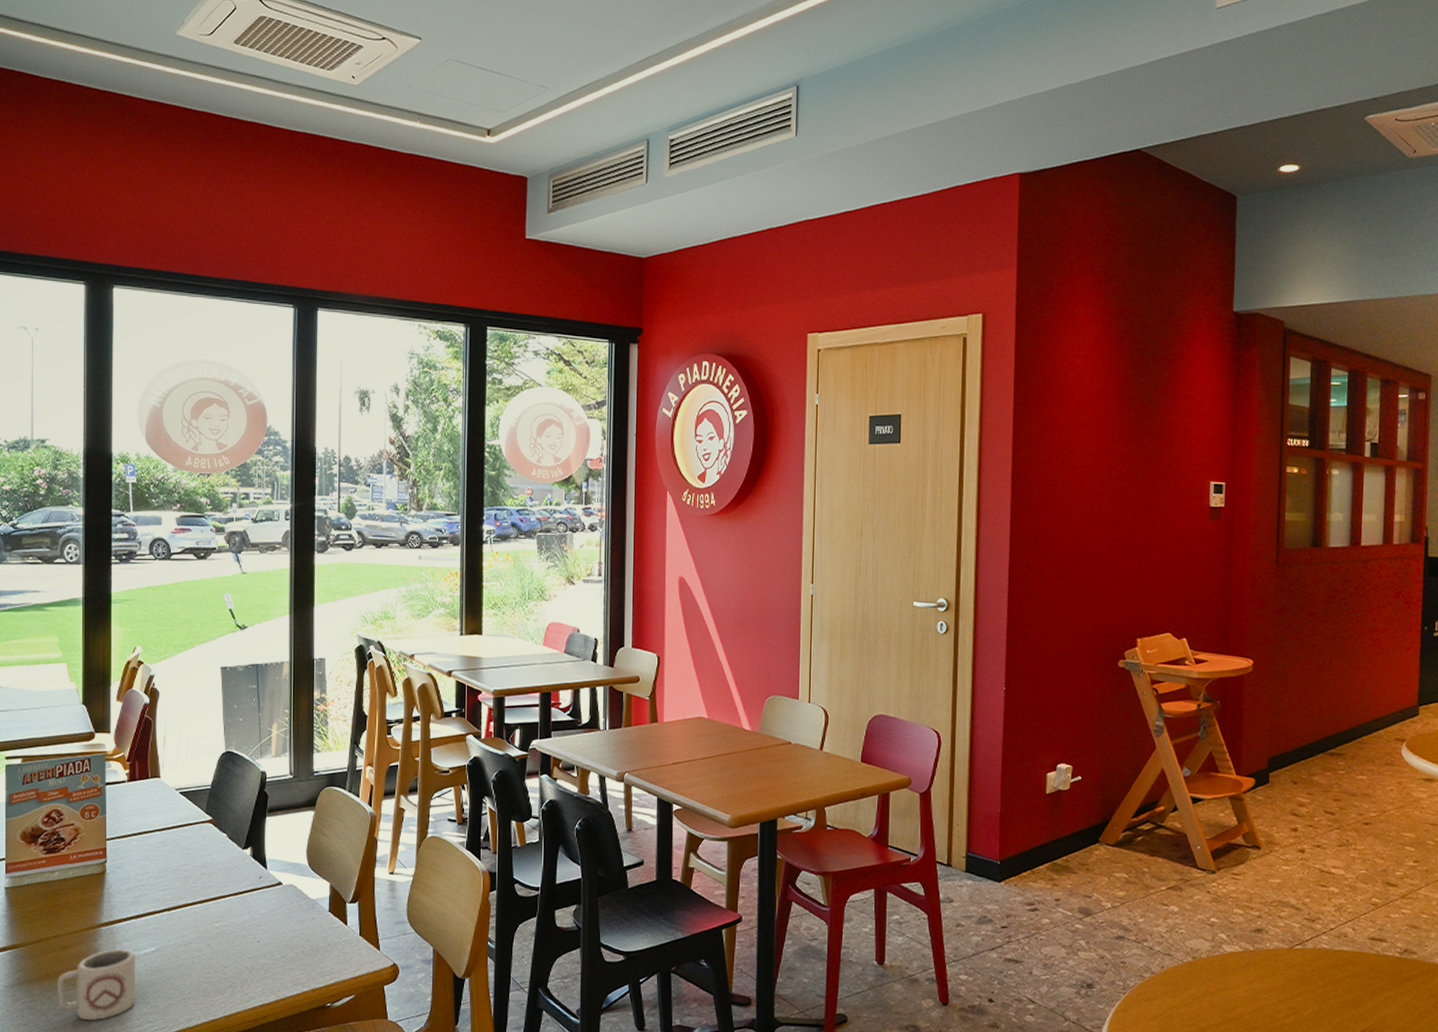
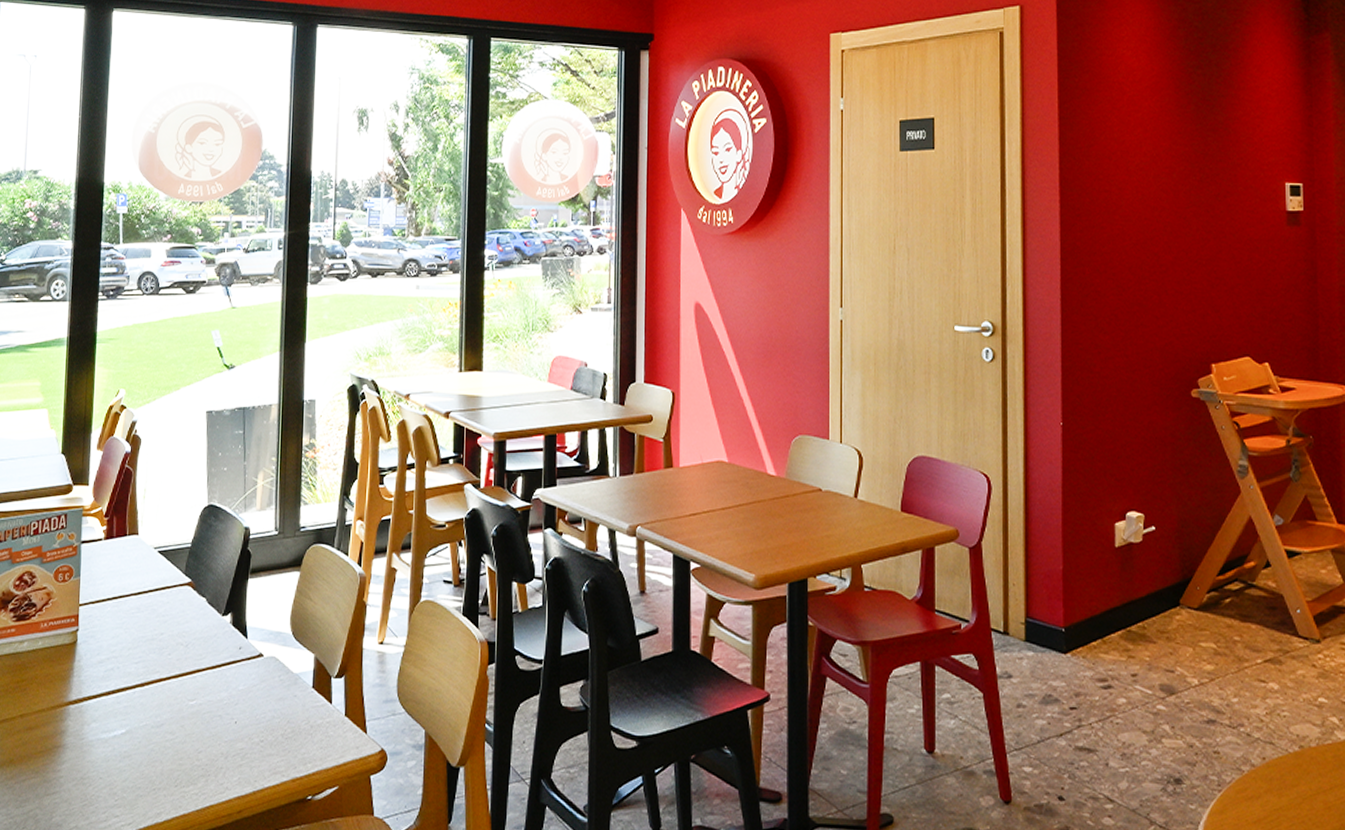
cup: present [56,949,136,1021] -> none [19,730,105,815]

